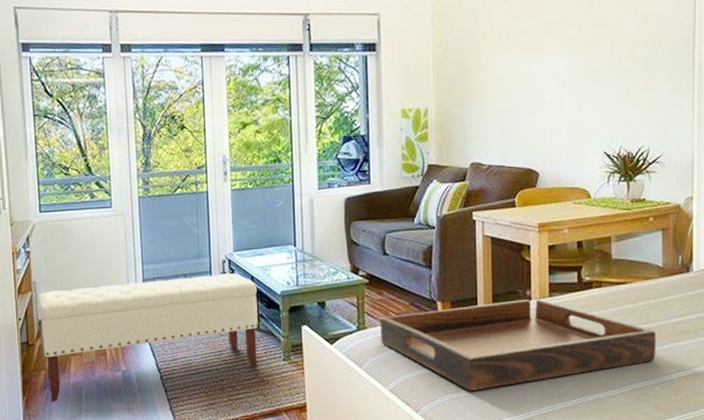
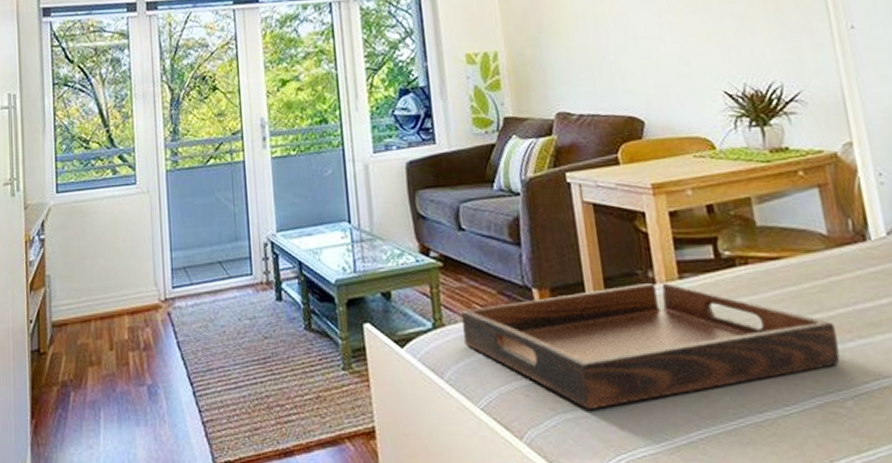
bench: present [37,273,259,402] -> none [51,259,311,427]

